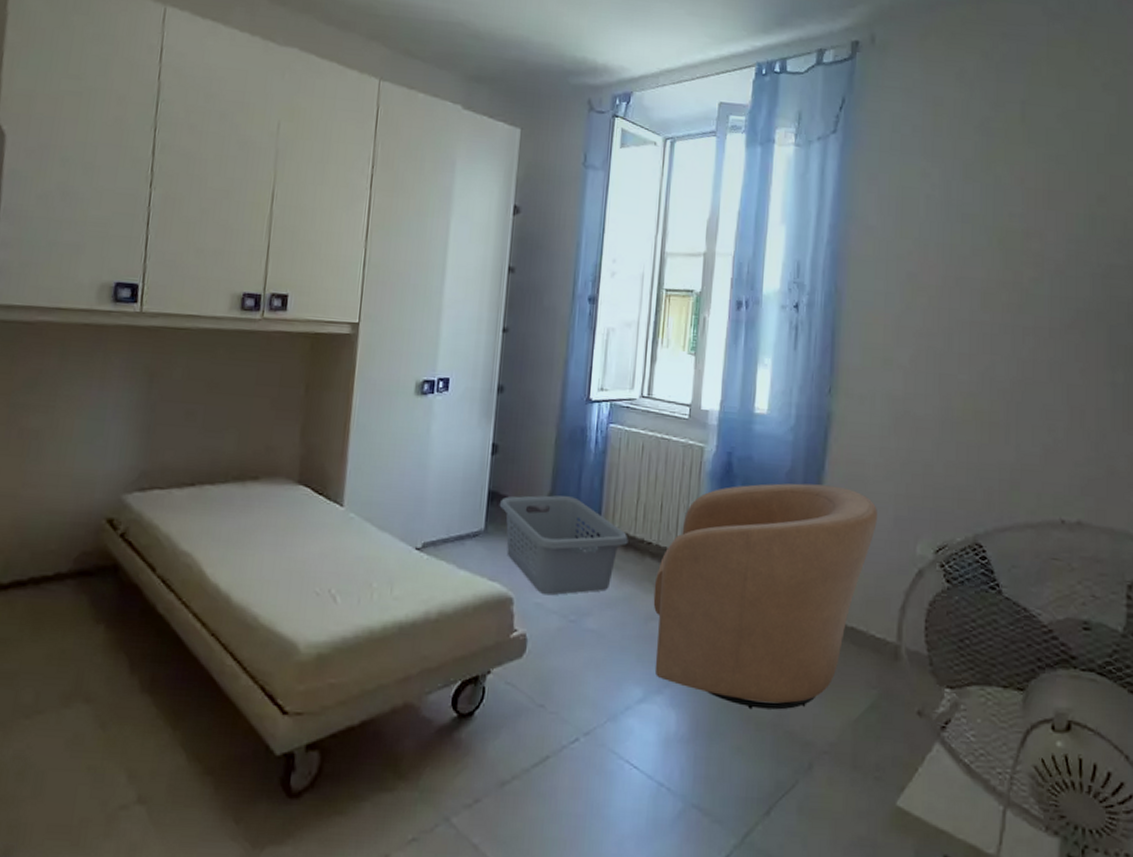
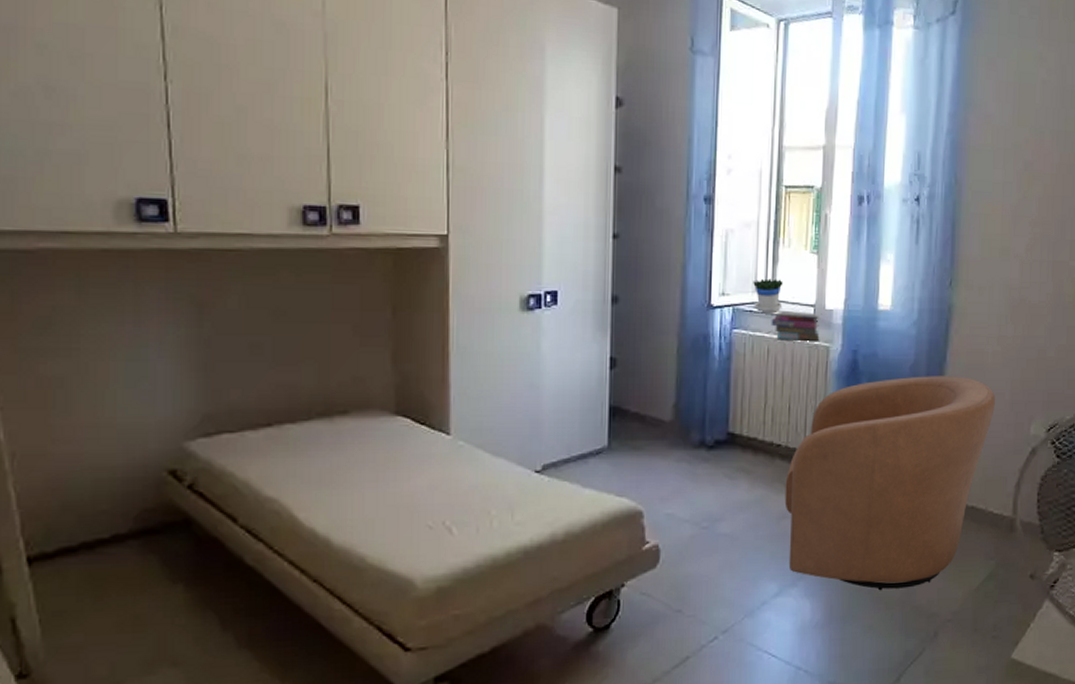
laundry basket: present [499,495,628,596] -> none [622,406,758,505]
flowerpot: none [631,376,660,411] -> present [753,278,783,314]
books: none [646,409,698,440] -> present [771,311,822,341]

